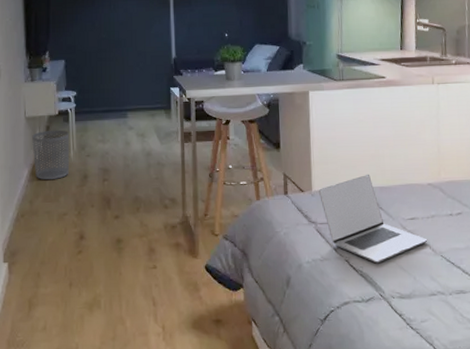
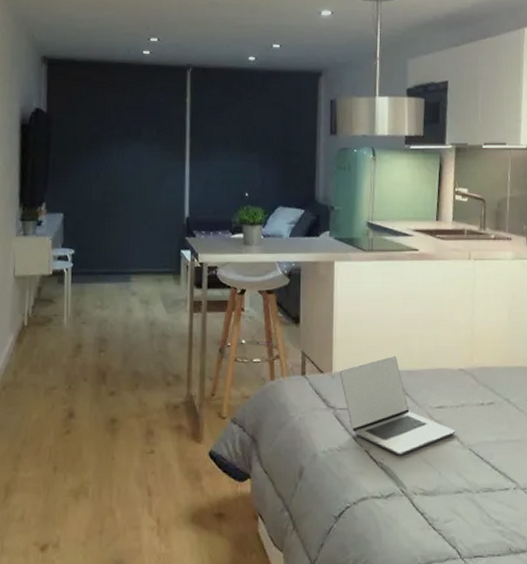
waste bin: present [32,130,70,181] -> none [20,292,64,349]

